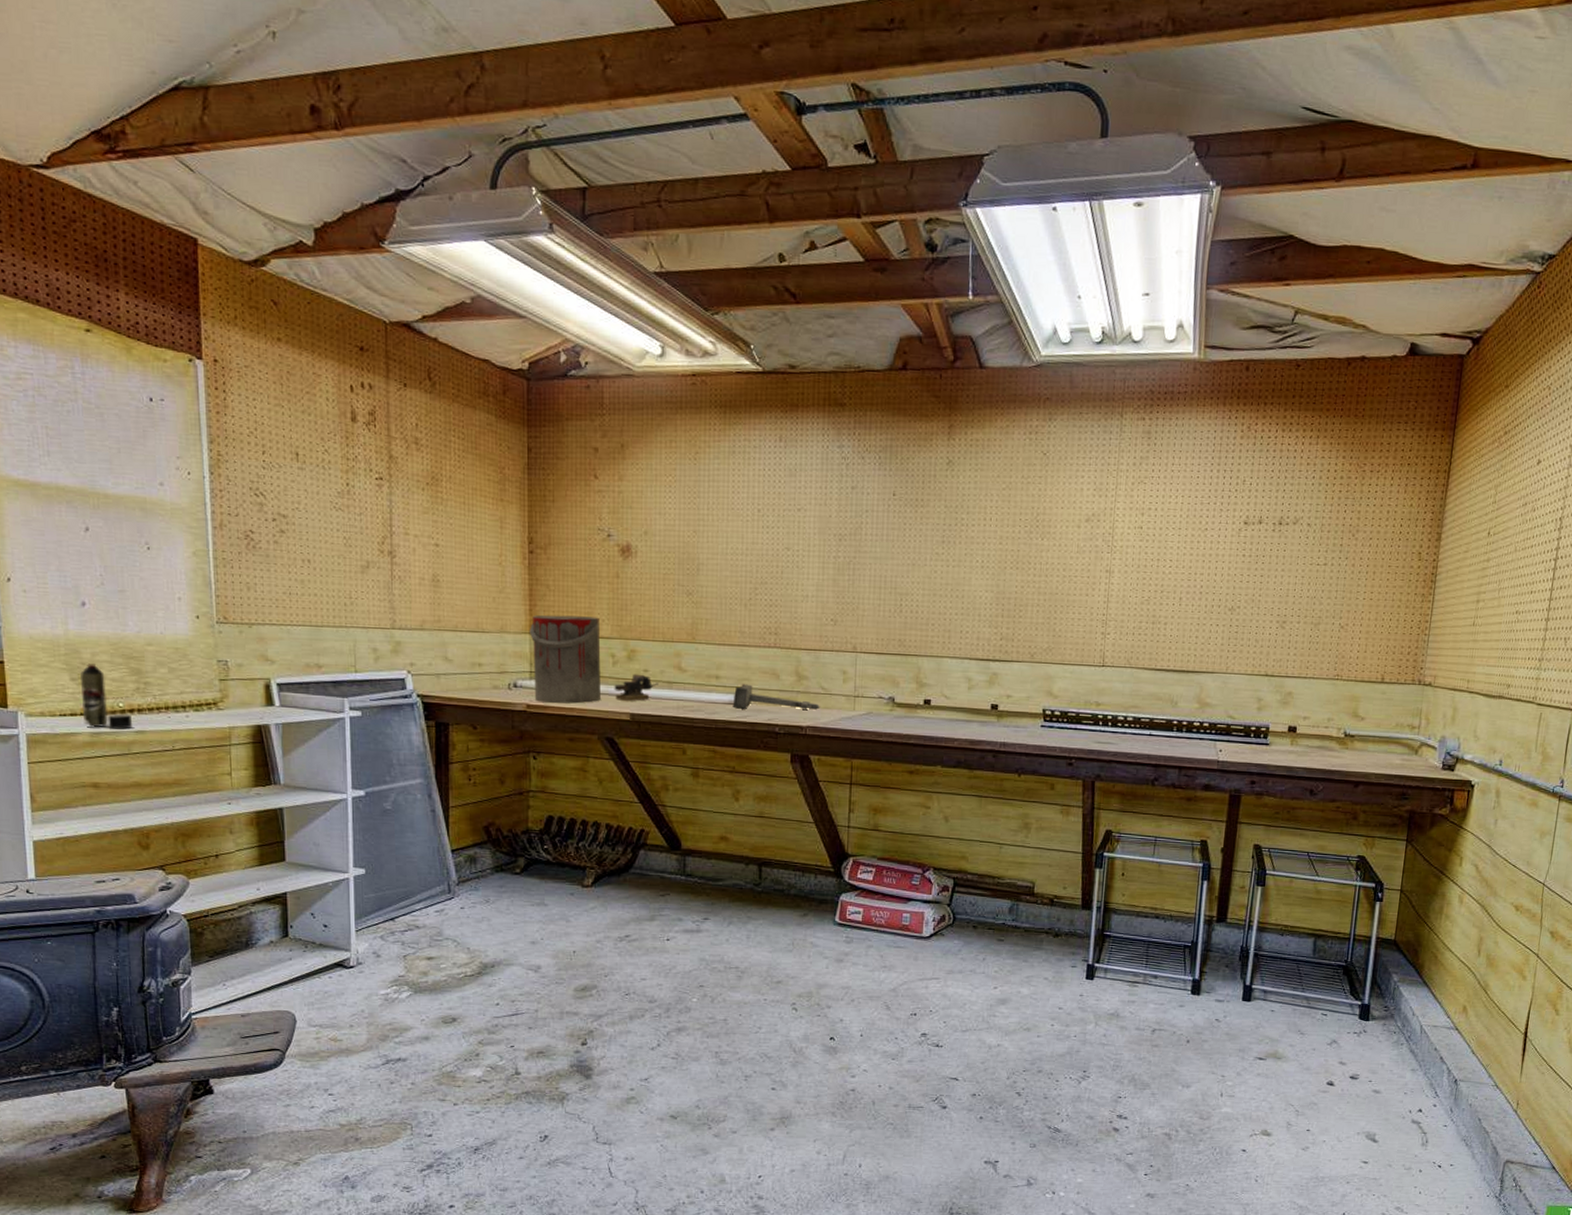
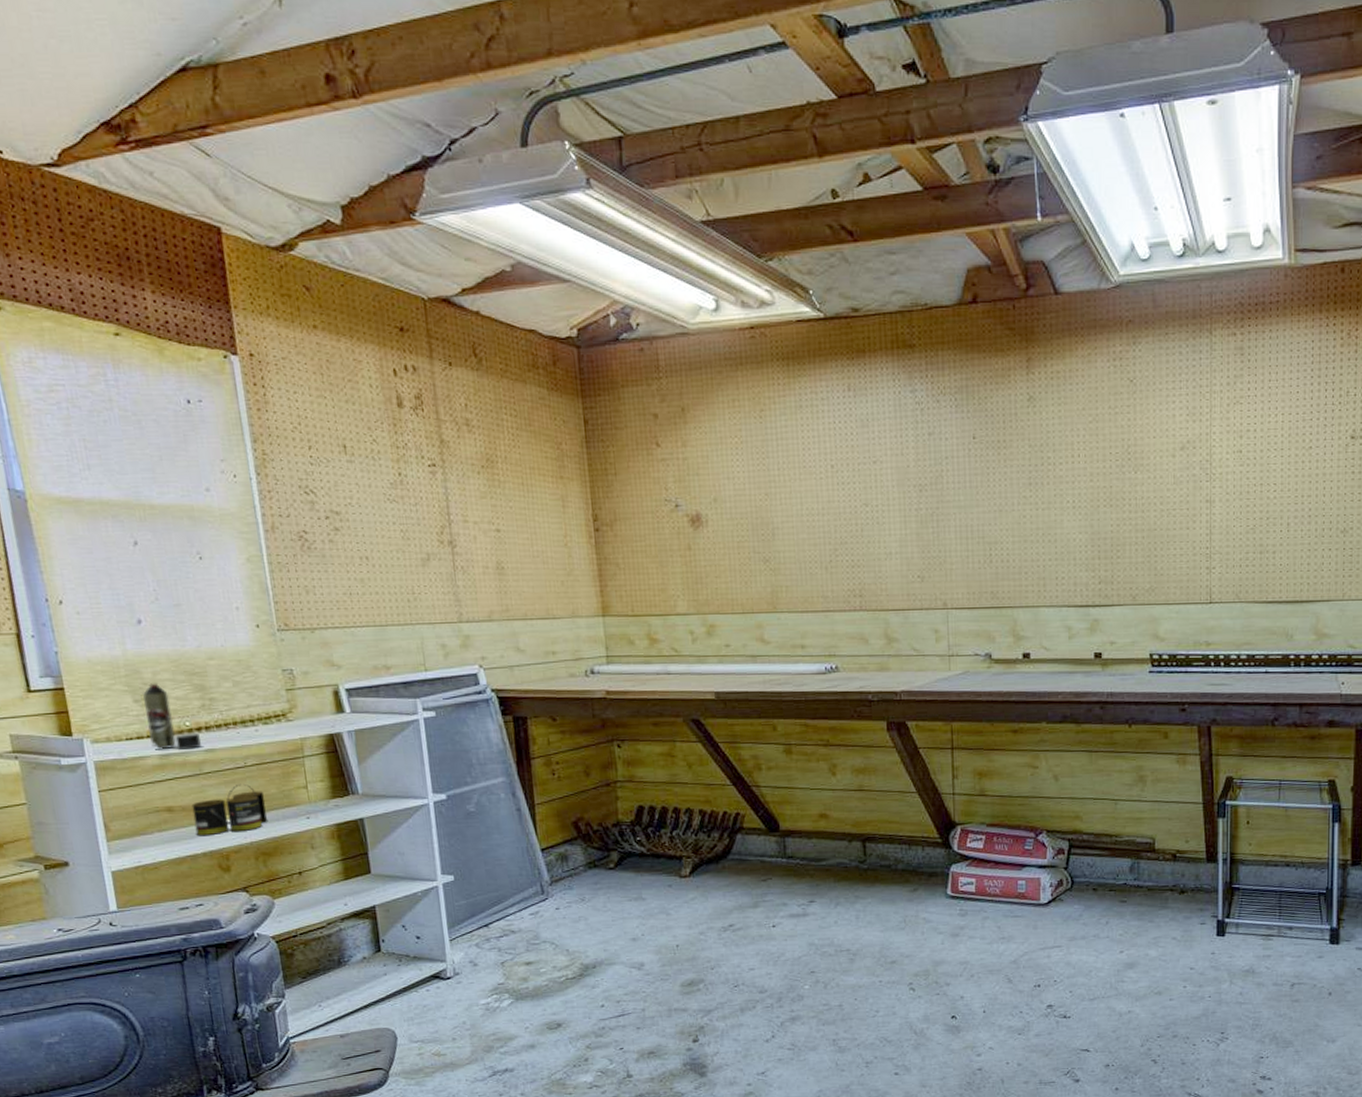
paint can: none [117,766,191,814] -> present [191,783,268,836]
paint can: present [529,615,601,704] -> none [601,593,682,687]
bench vise: present [614,674,658,702] -> none [695,649,742,680]
hammer: present [732,684,821,710] -> none [821,652,914,678]

